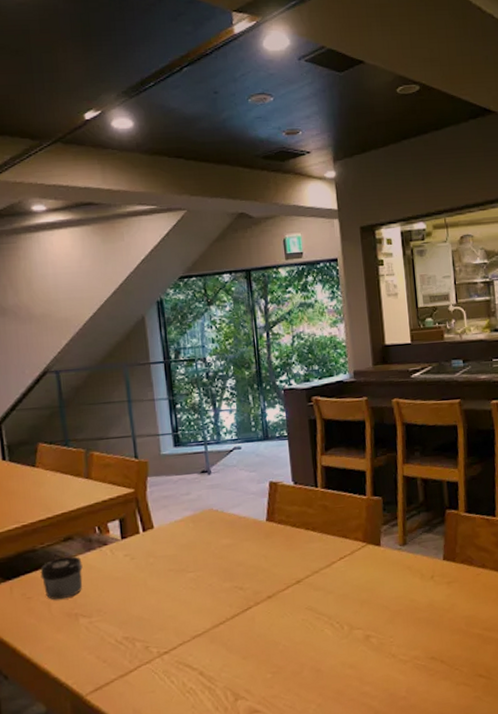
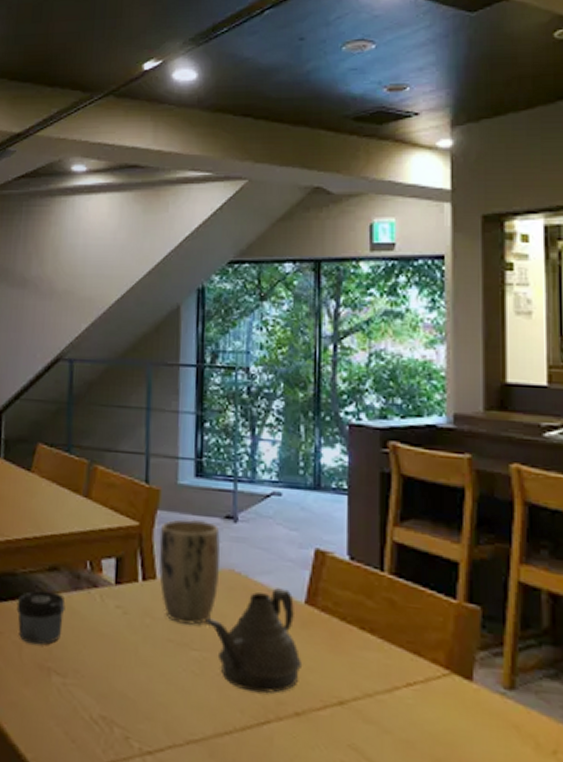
plant pot: none [151,478,202,556] -> present [158,519,221,626]
teapot: none [196,514,270,591] -> present [205,588,303,694]

